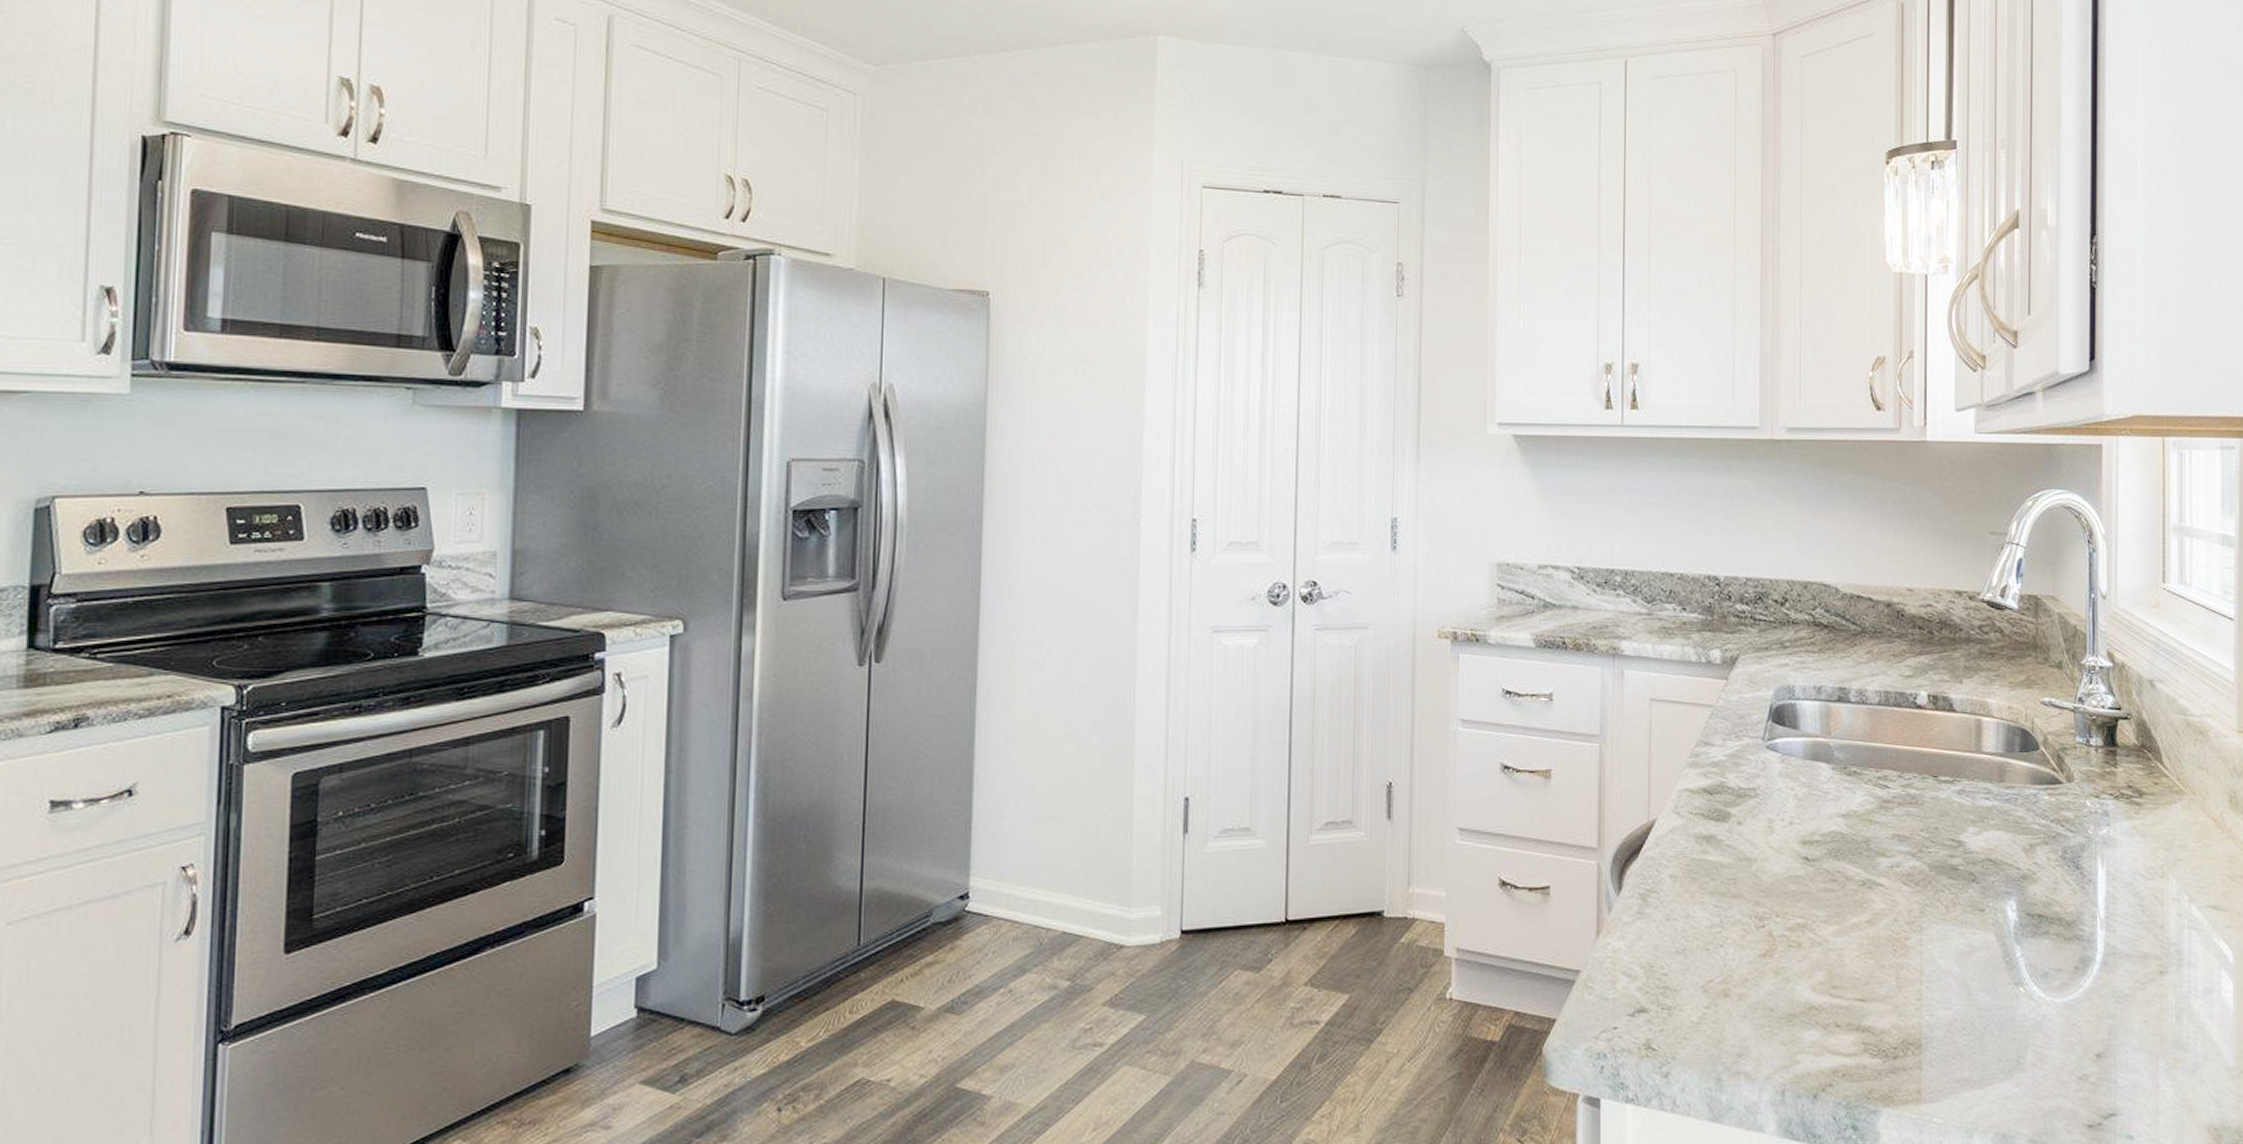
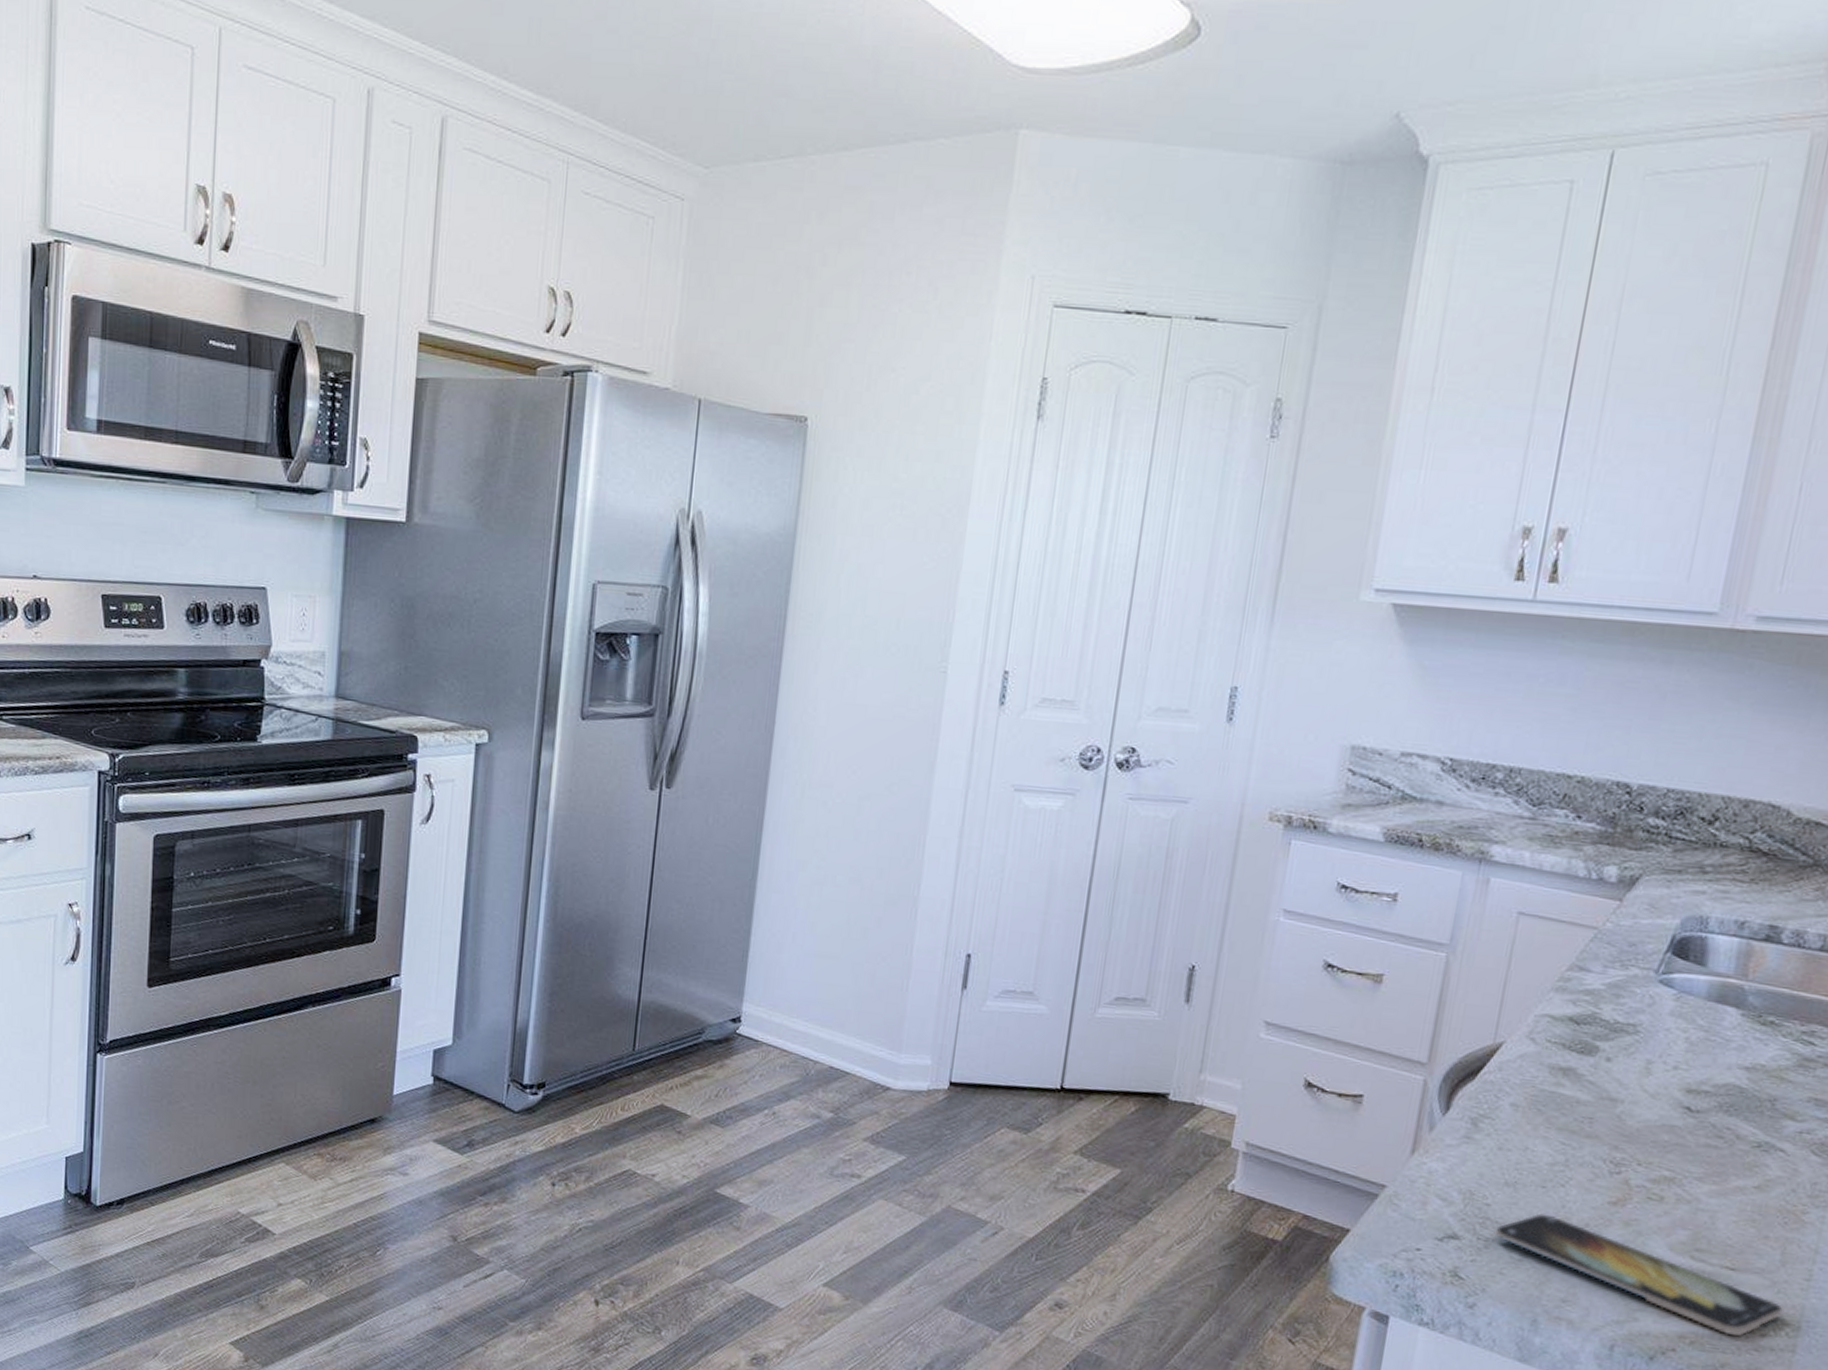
smartphone: none [1675,975,1906,1063] -> present [1495,1213,1783,1337]

